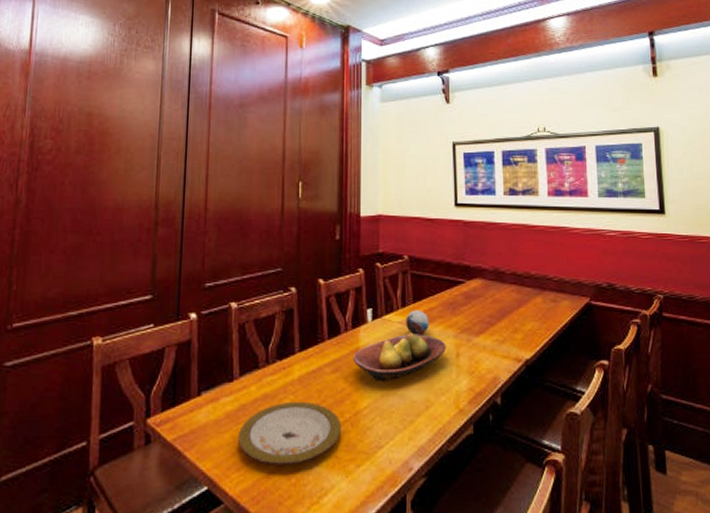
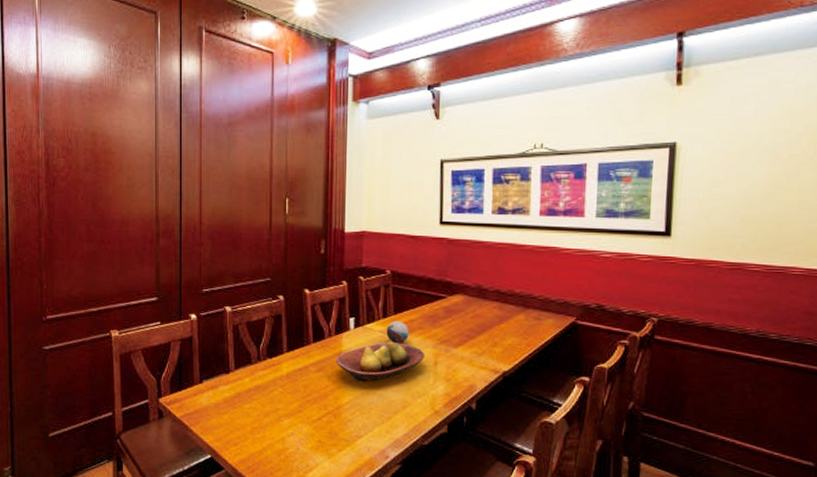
plate: present [237,401,342,466] -> none [234,393,325,445]

